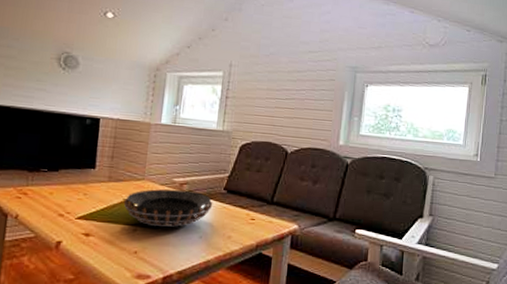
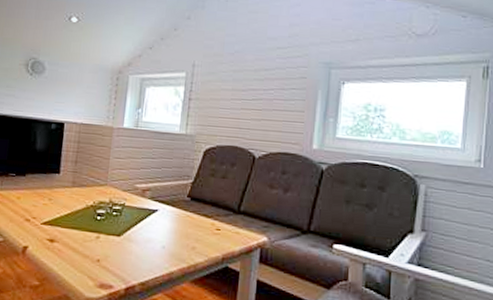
decorative bowl: present [123,189,213,227] -> none [86,195,176,235]

